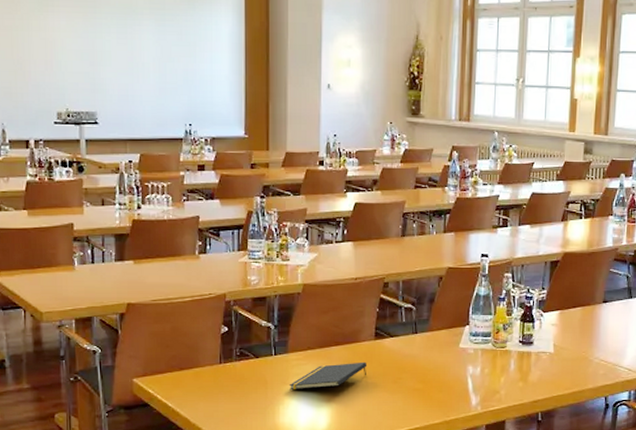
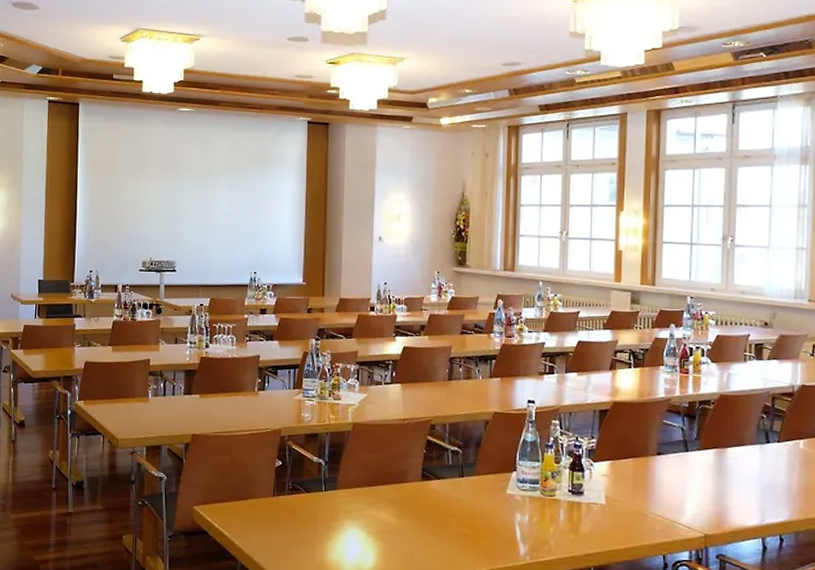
notepad: present [288,361,368,391] -> none [337,502,414,527]

